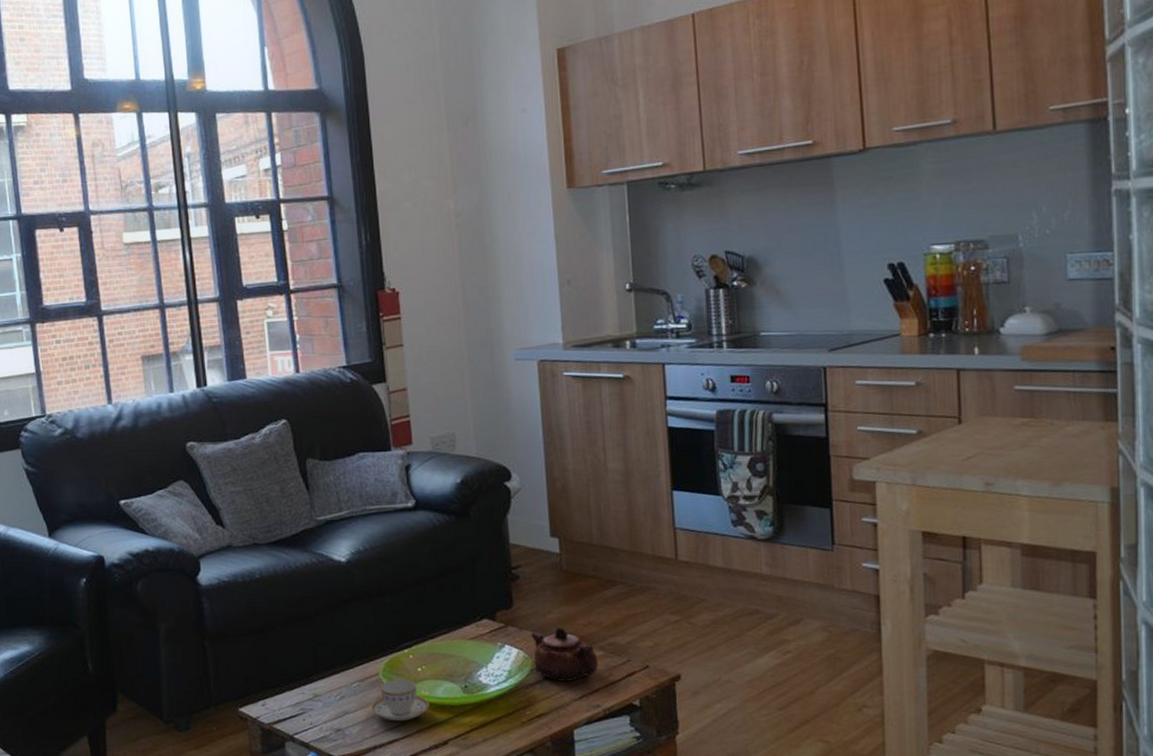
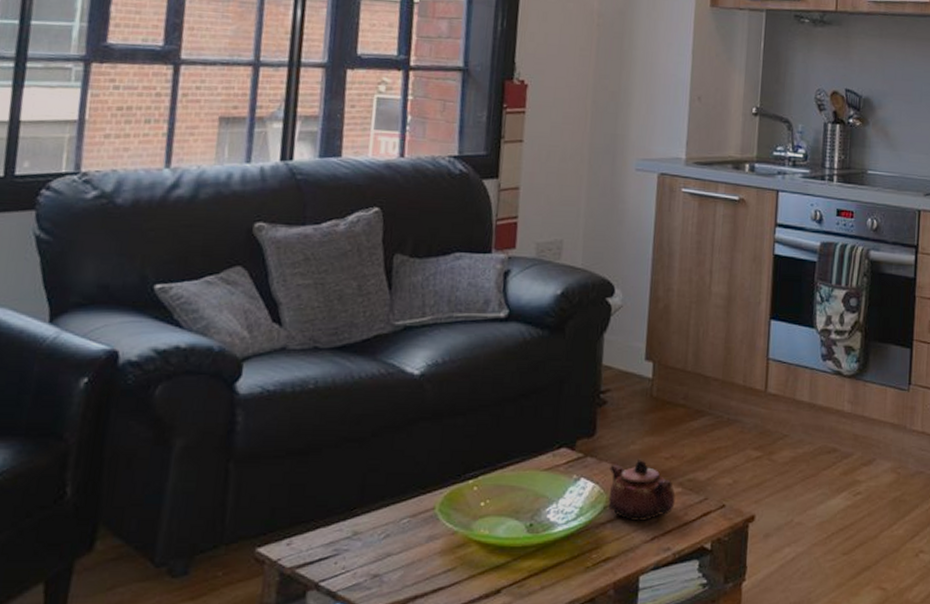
teacup: present [371,678,430,721] -> none [419,514,488,566]

